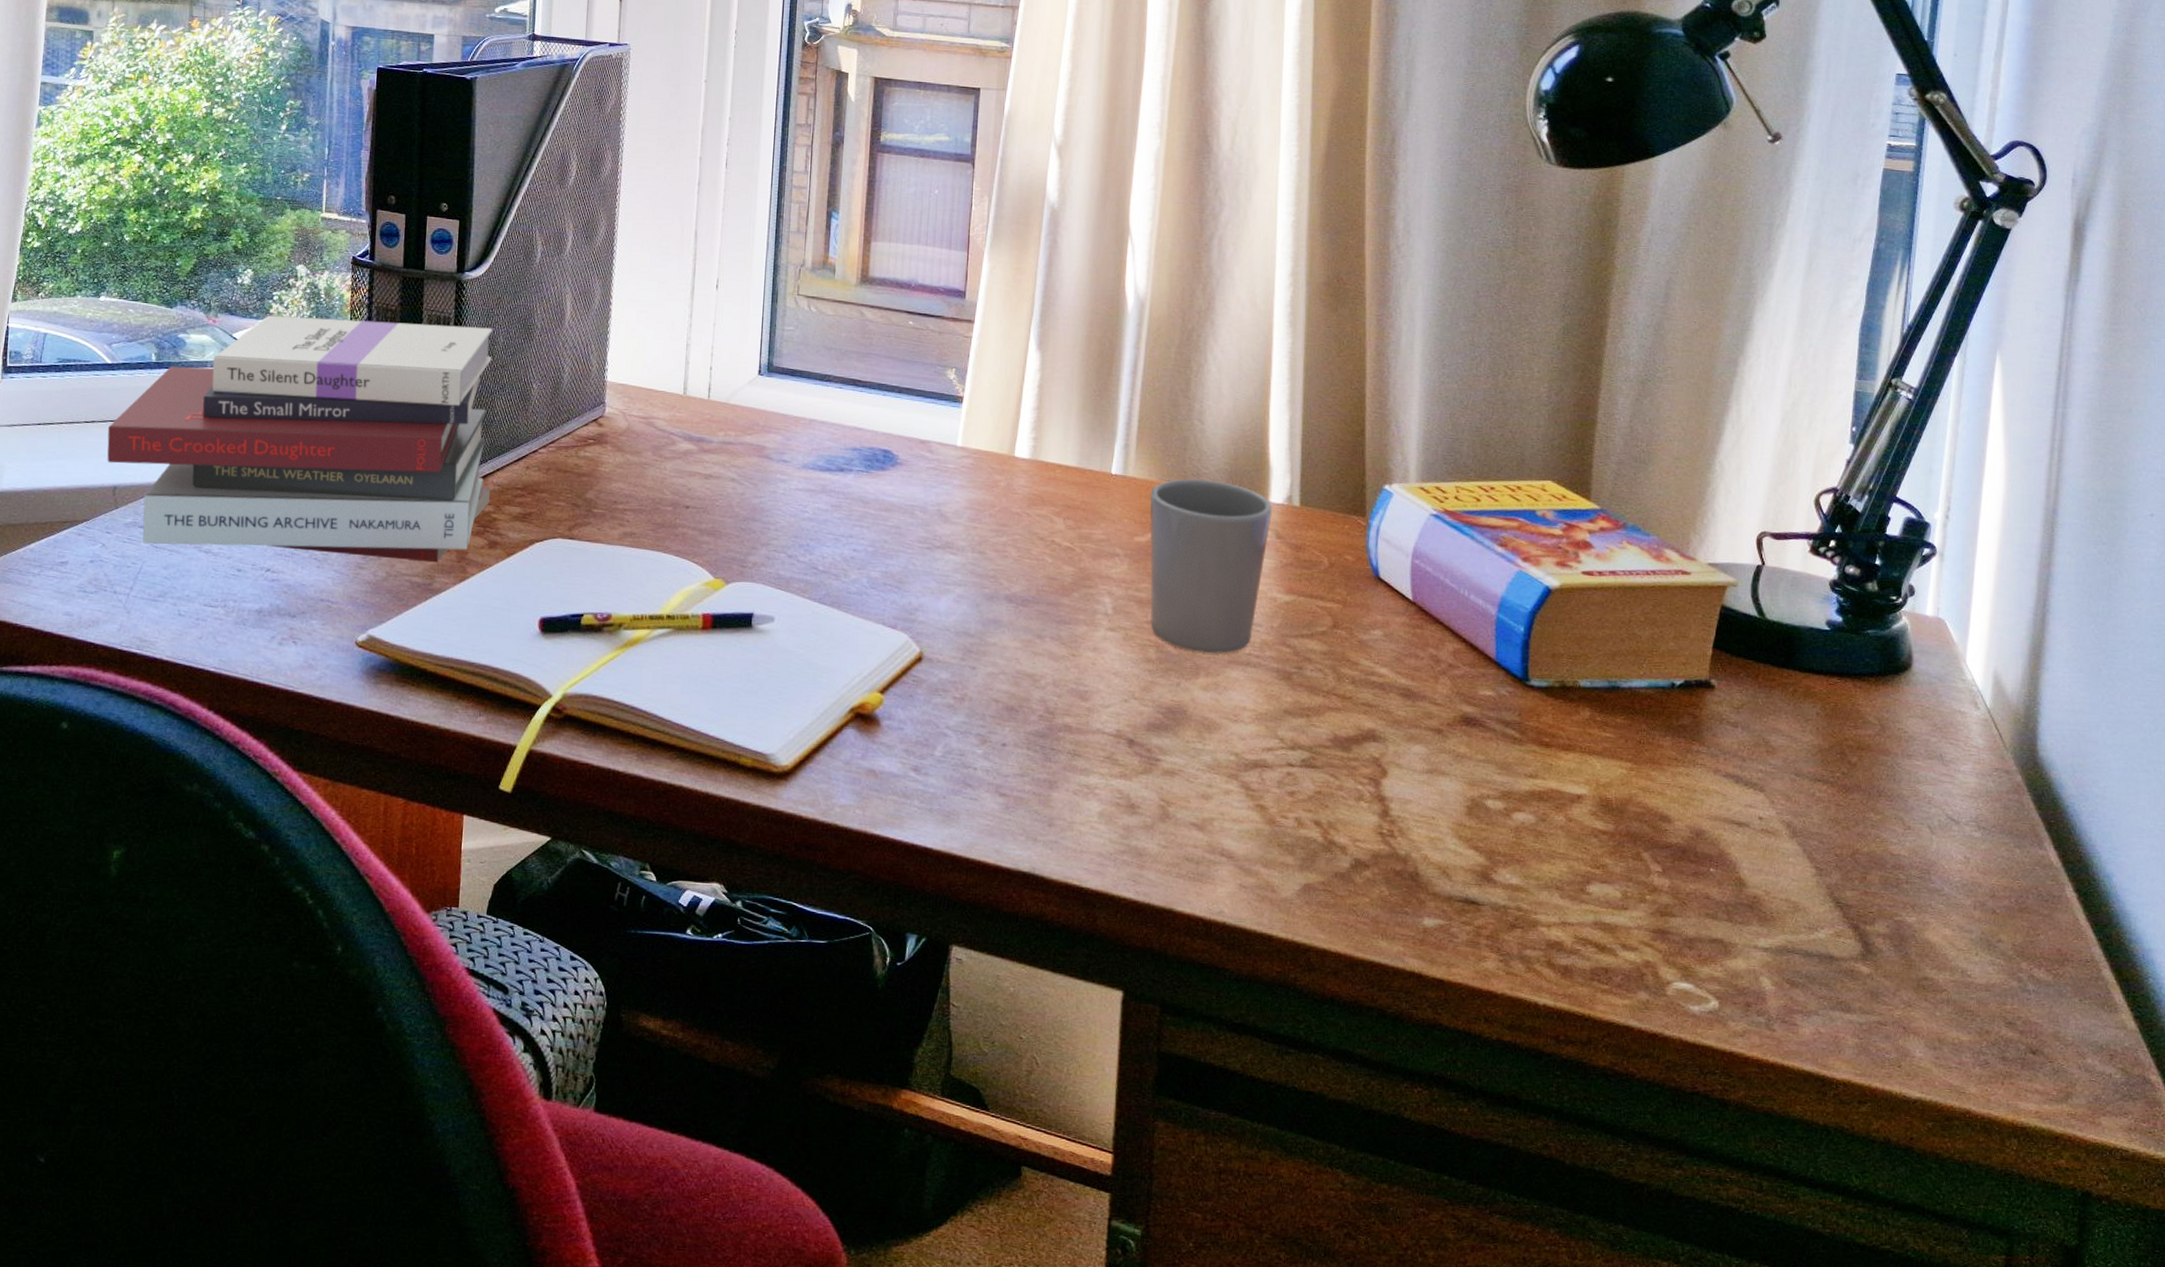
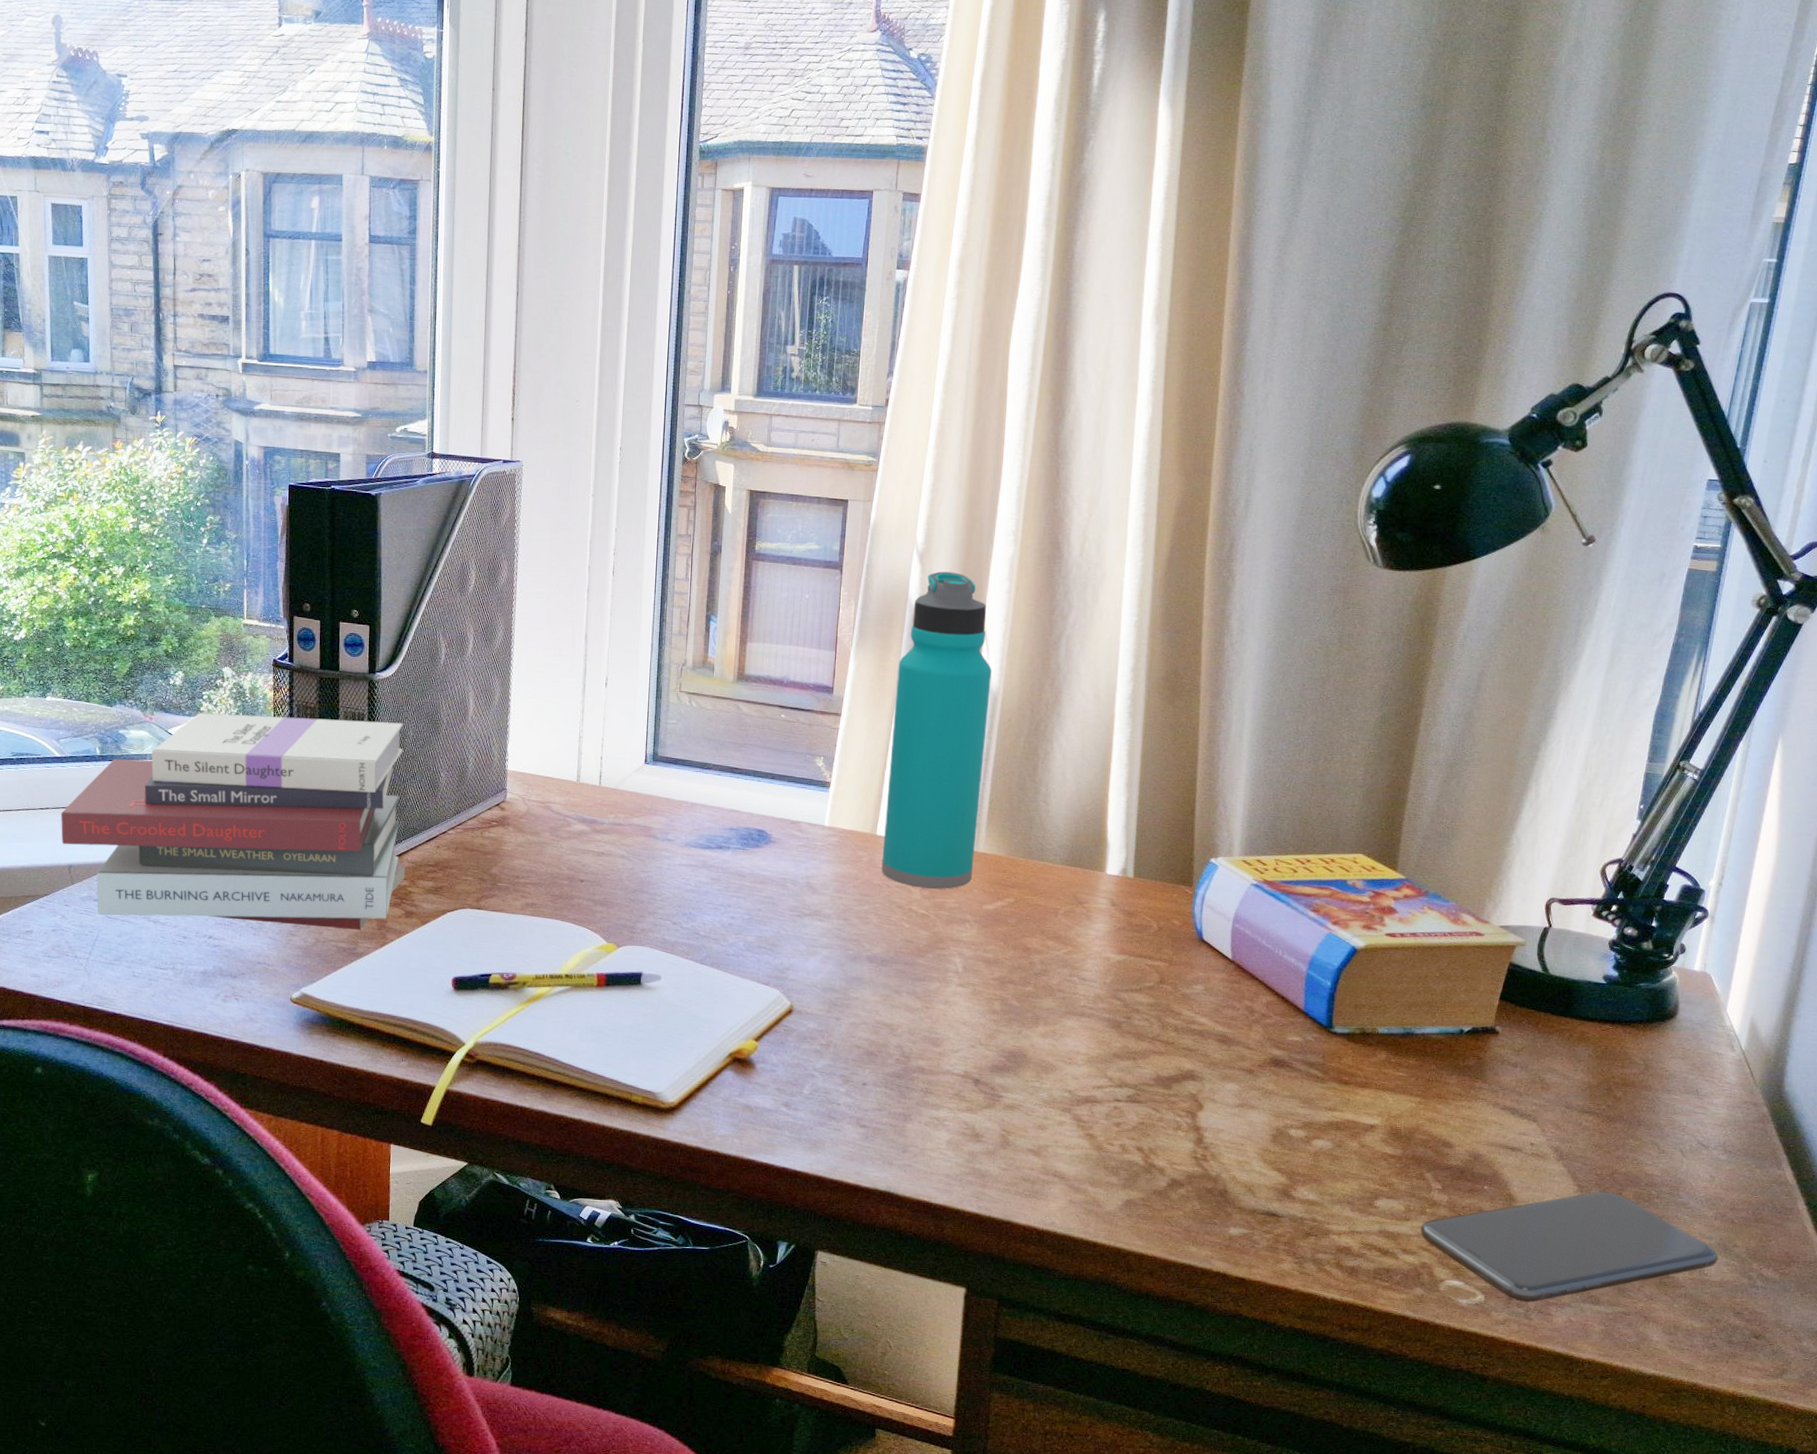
water bottle: none [1020,166,1138,519] -> present [881,571,992,889]
mug: present [1149,478,1273,654] -> none [996,853,1109,1006]
smartphone: none [1640,874,1982,1010] -> present [1420,1191,1718,1302]

